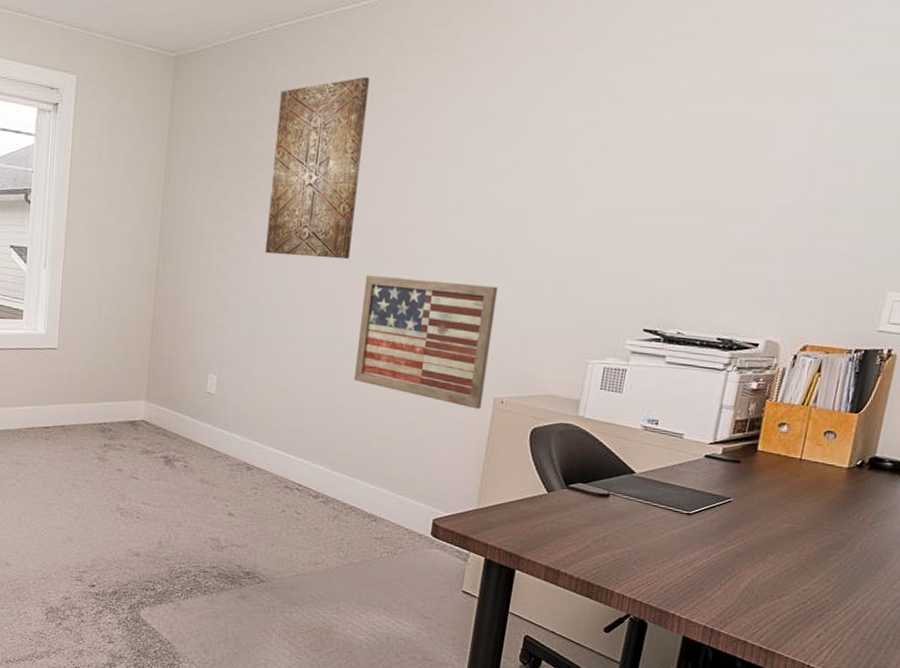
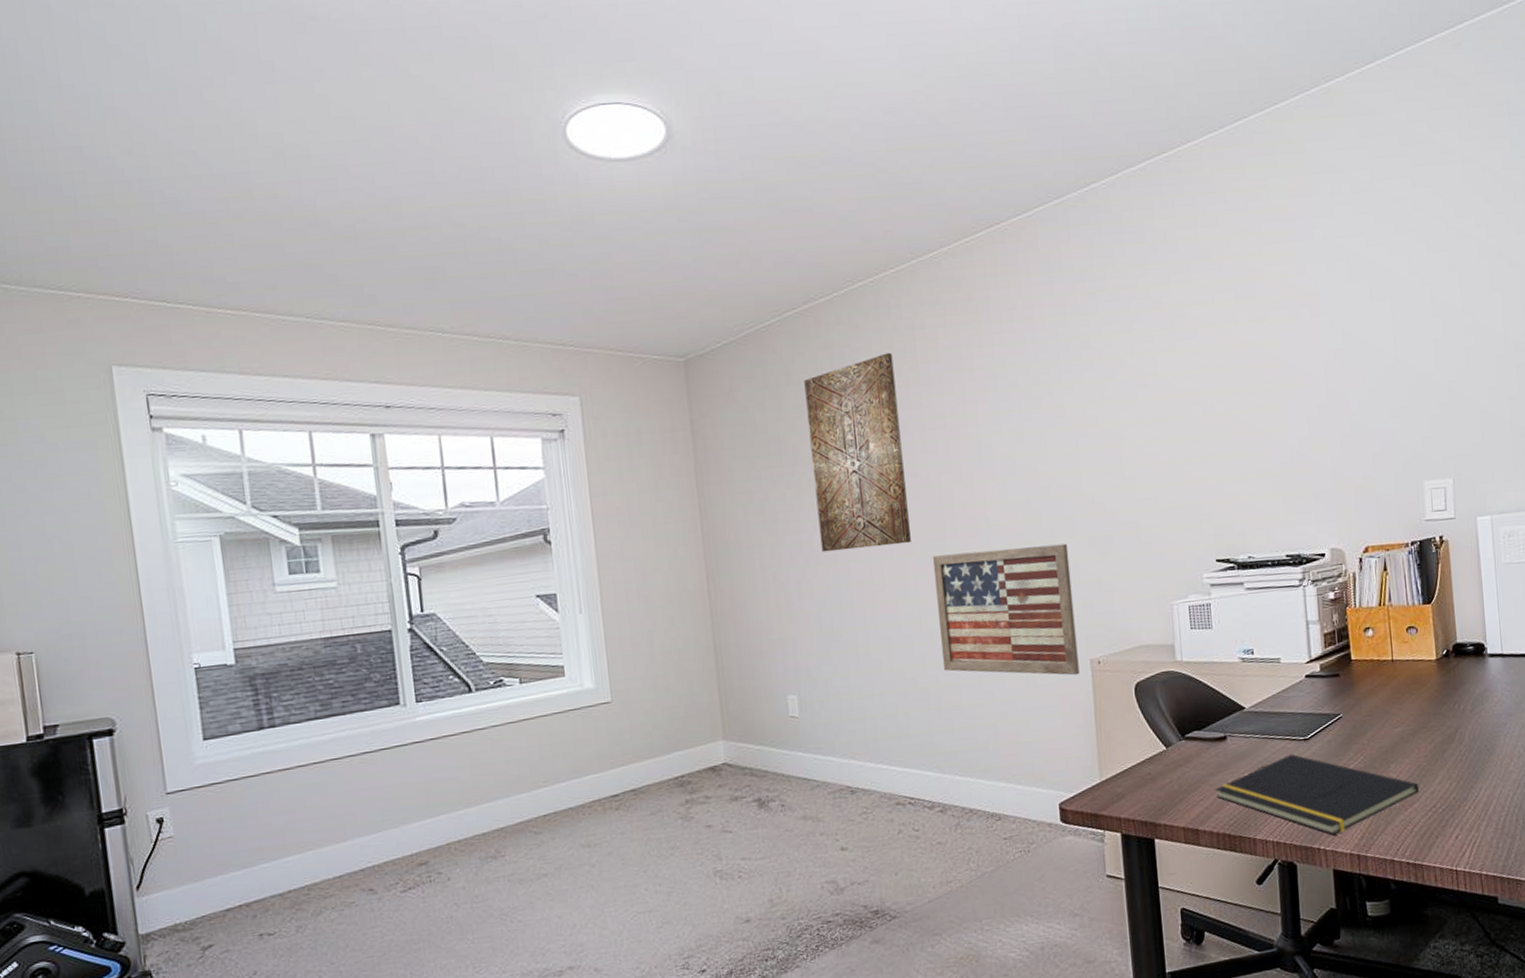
notepad: none [585,523,793,606] -> present [1215,754,1419,835]

